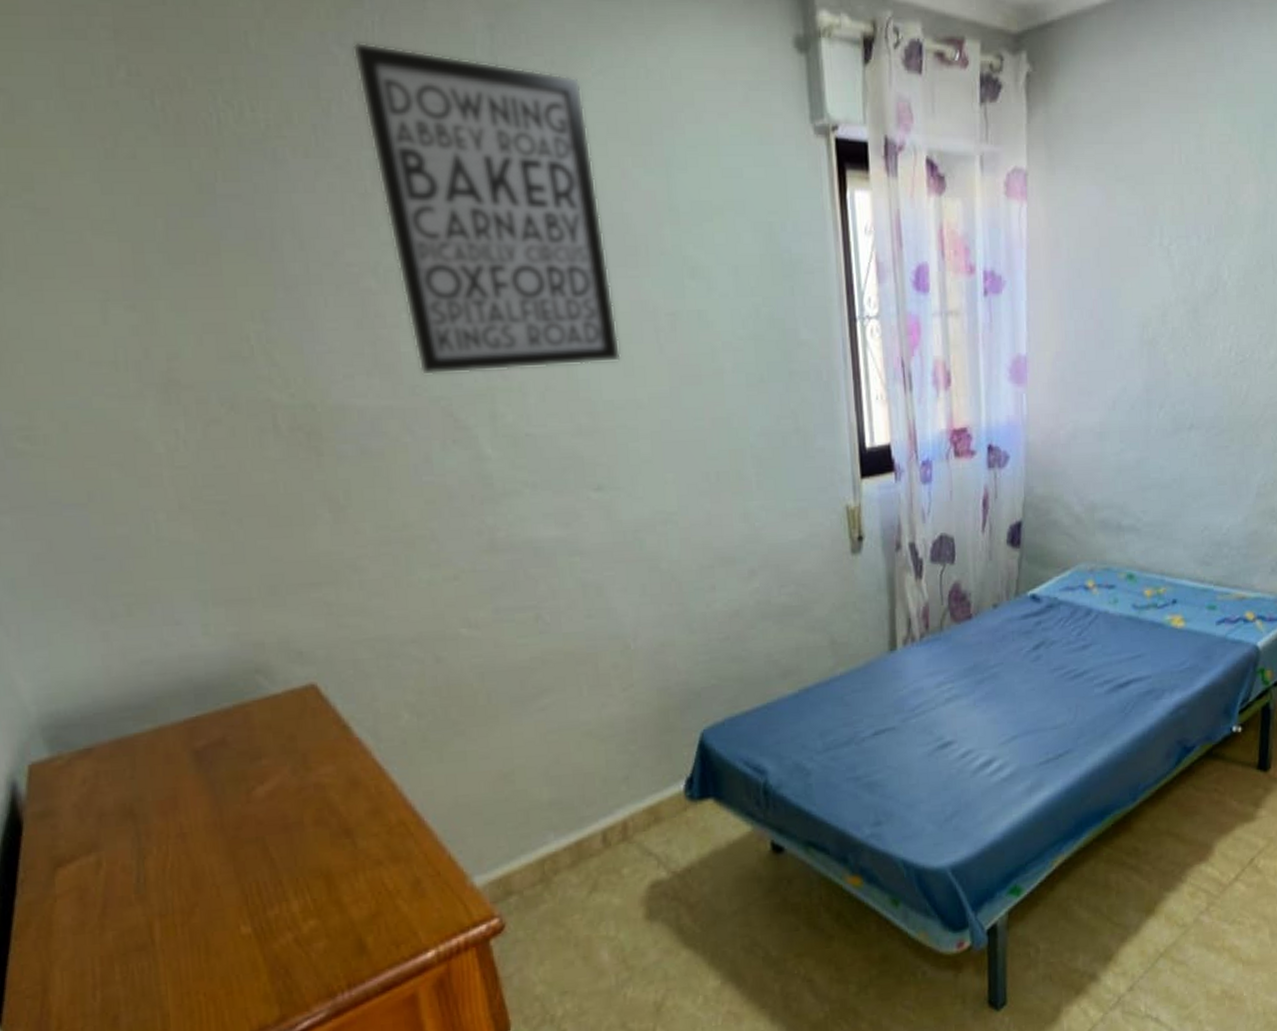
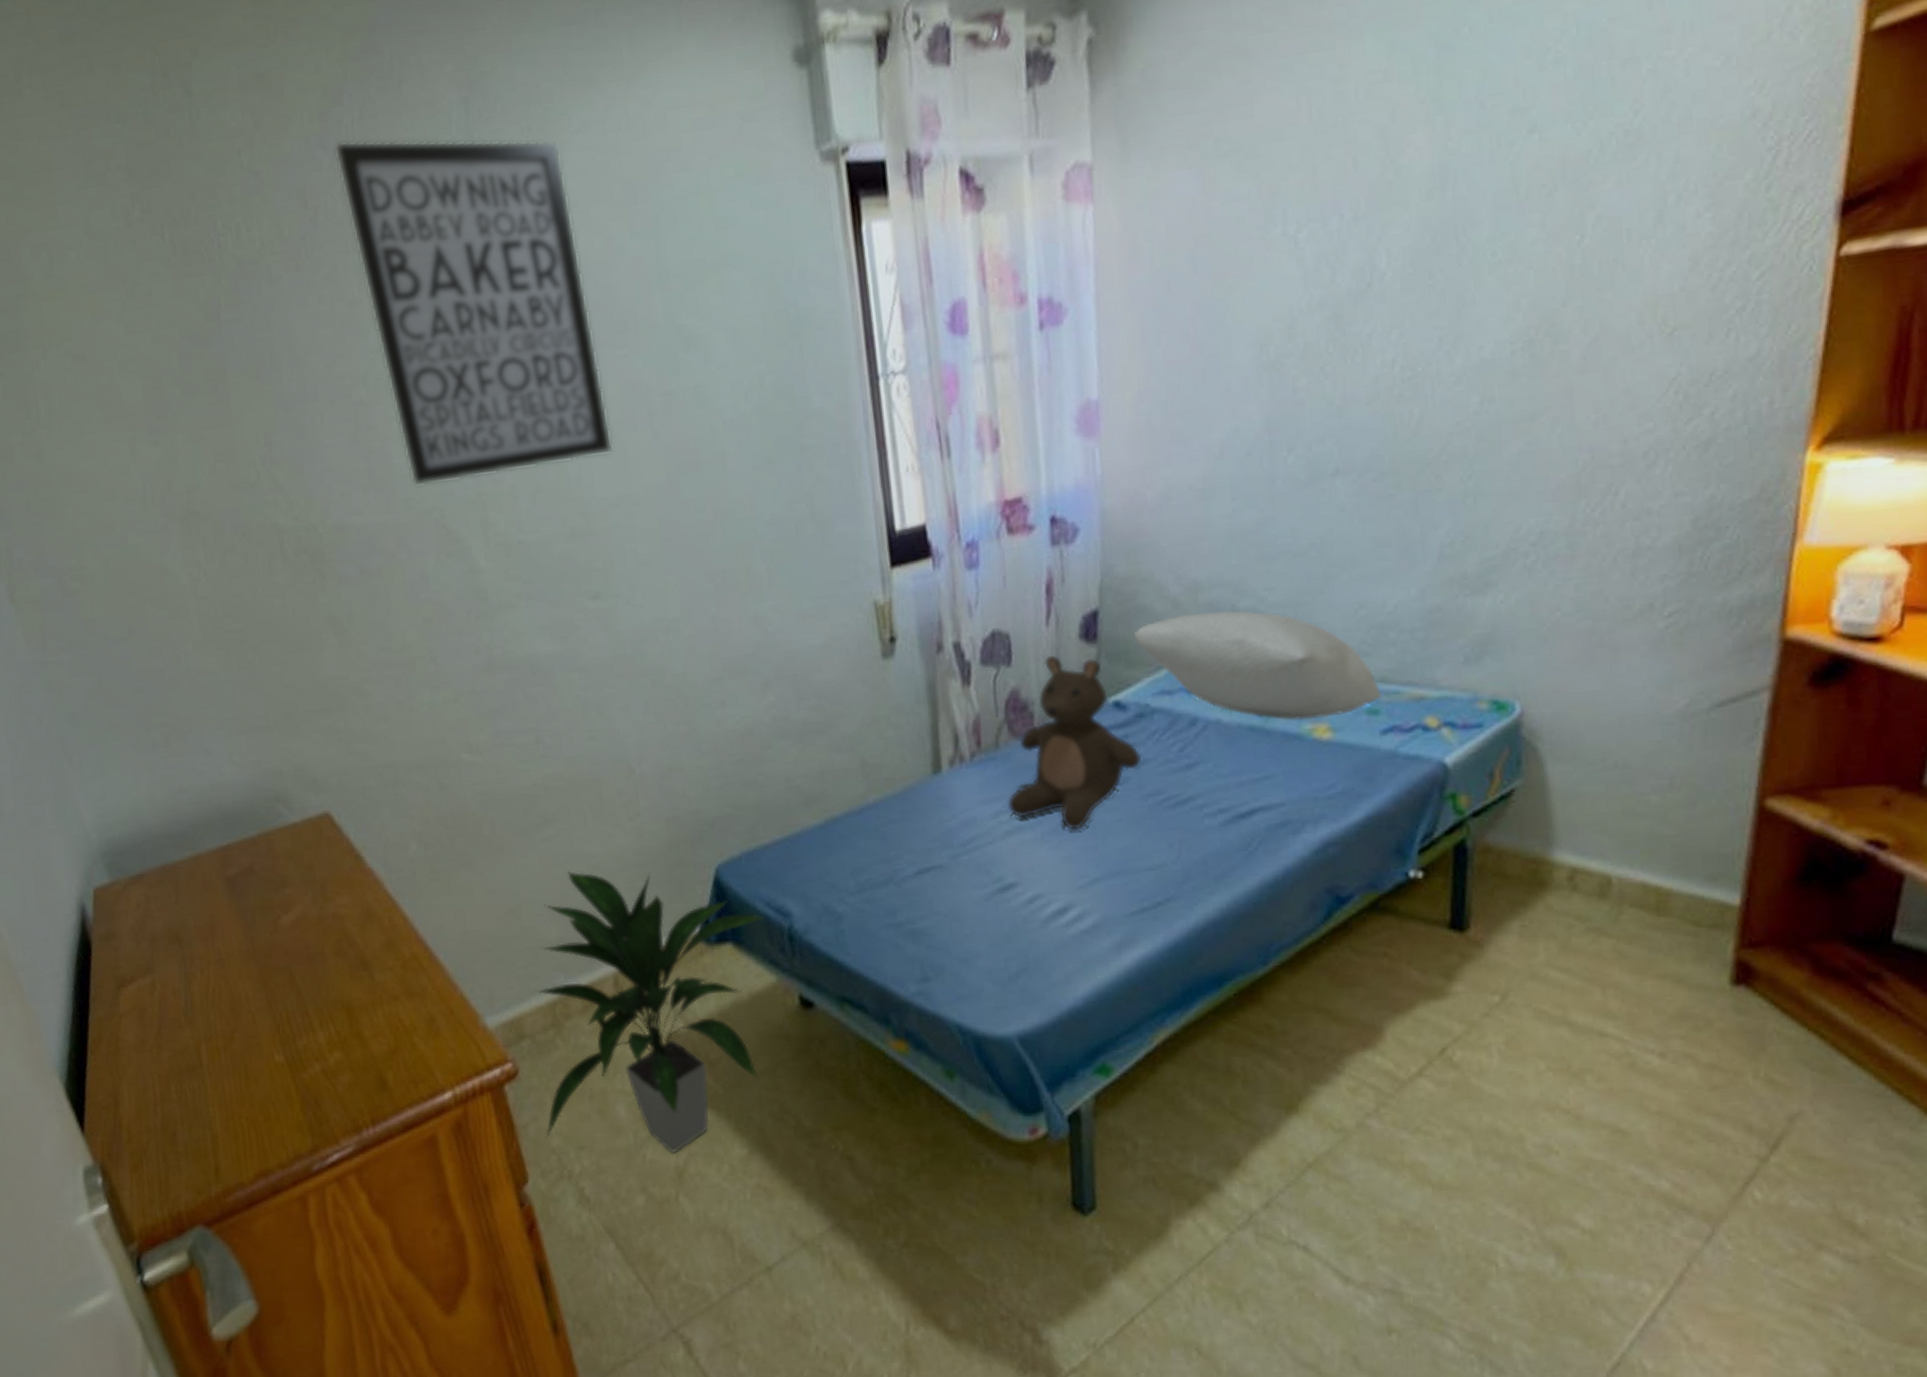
indoor plant: none [525,738,743,990] -> present [535,871,764,1153]
stuffed bear: none [947,556,1051,698] -> present [1006,655,1142,830]
pillow: none [1048,526,1217,613] -> present [1134,610,1382,721]

